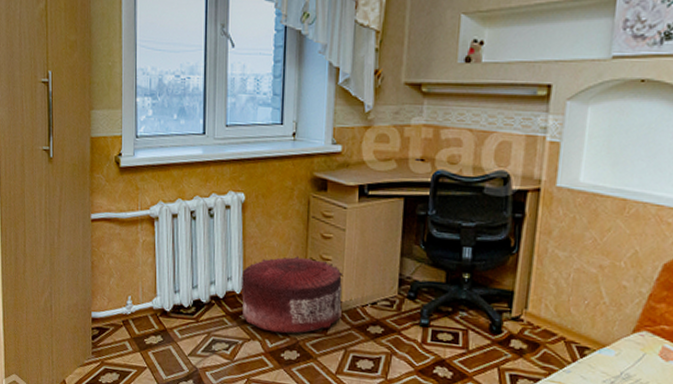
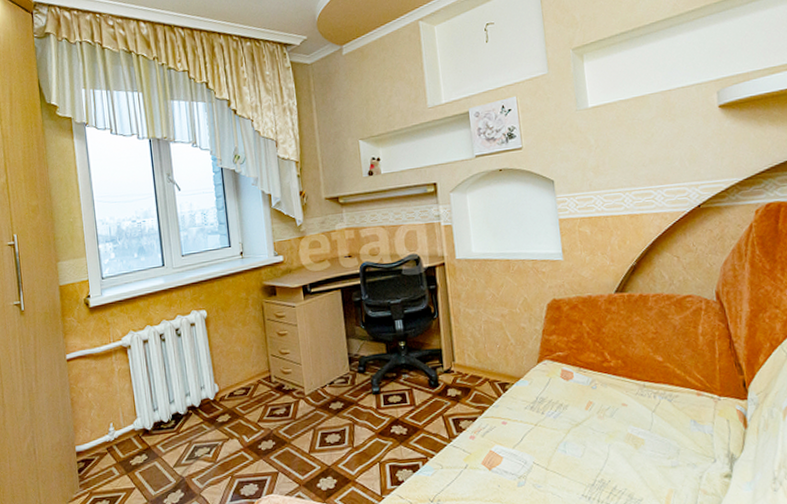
pouf: present [241,256,342,334] -> none [213,355,306,428]

